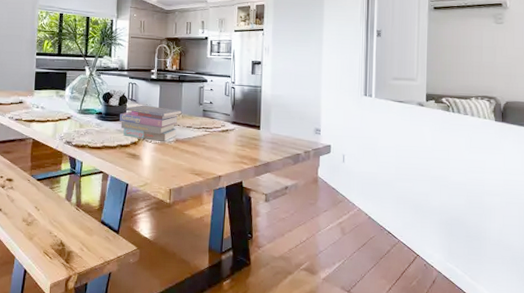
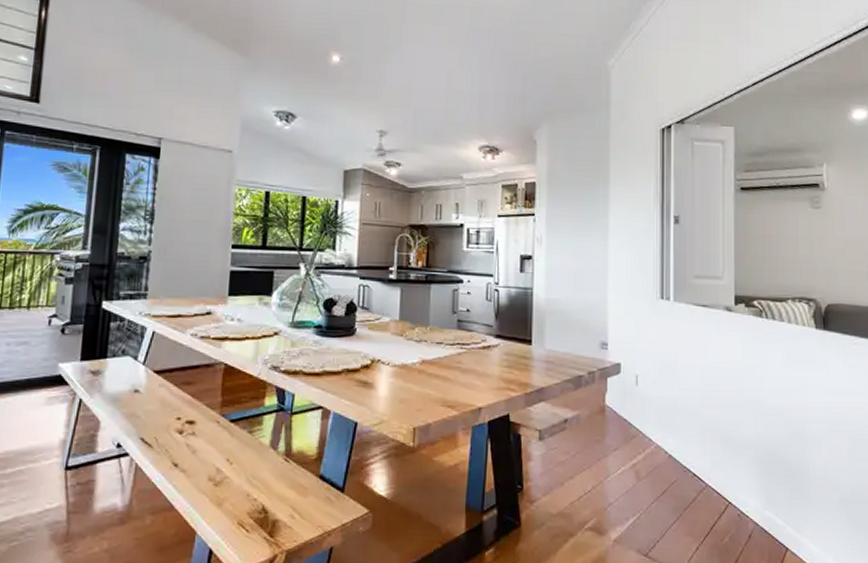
books: present [120,105,182,142] -> none [346,314,430,365]

